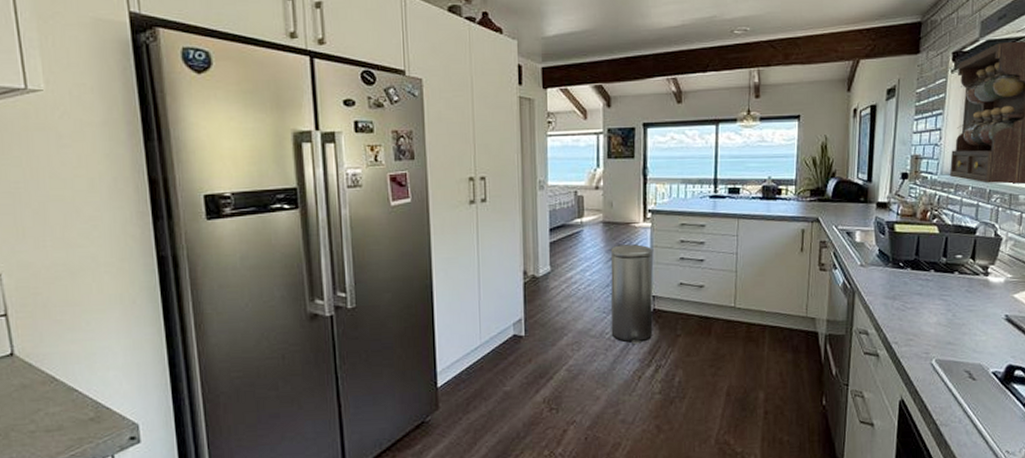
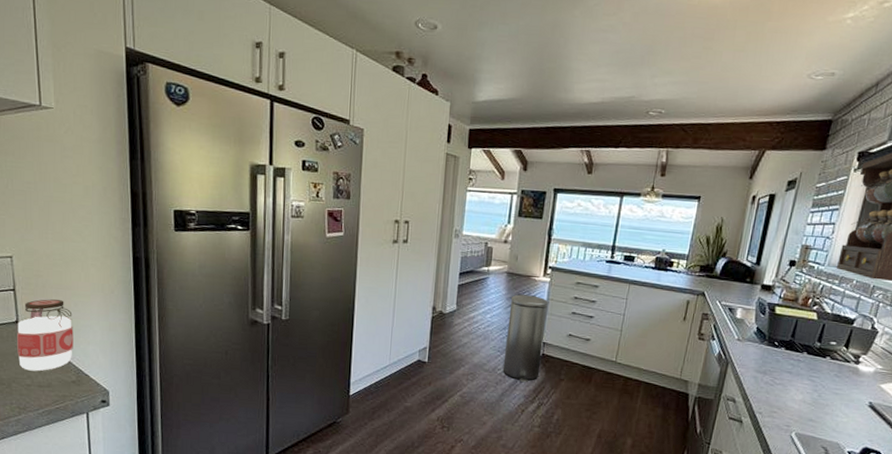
jar: none [12,320,89,414] -> present [17,299,74,371]

